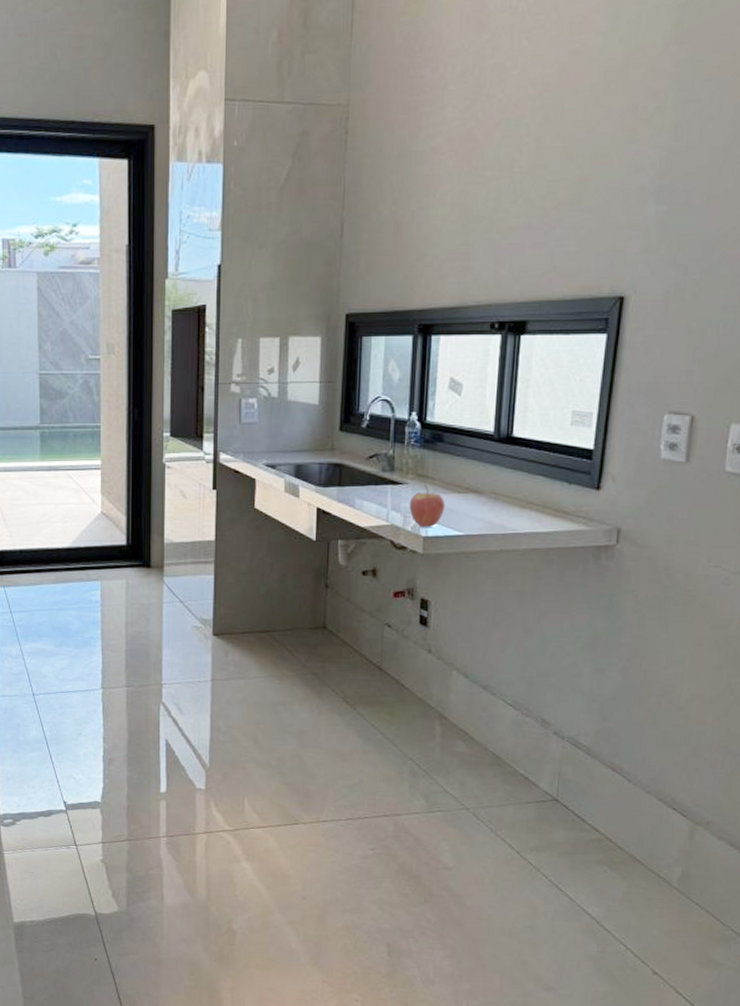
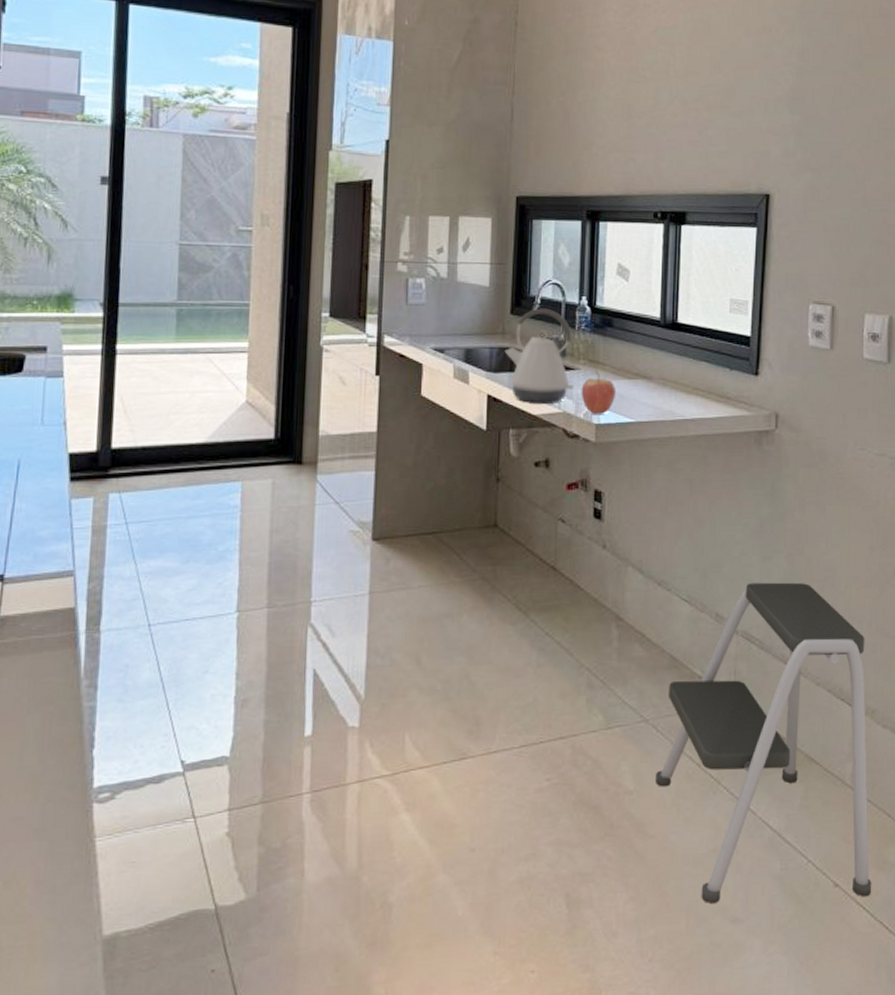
kettle: none [333,424,402,516] -> present [504,308,574,403]
step stool: none [473,693,704,988] -> present [654,582,872,904]

